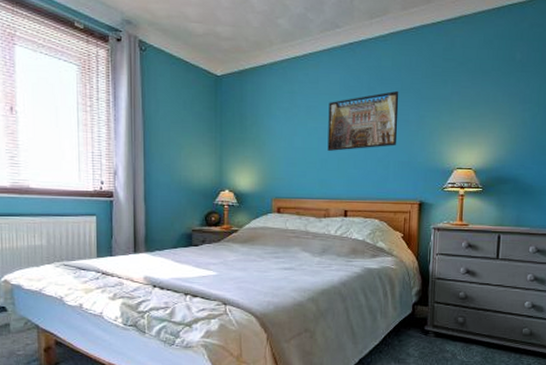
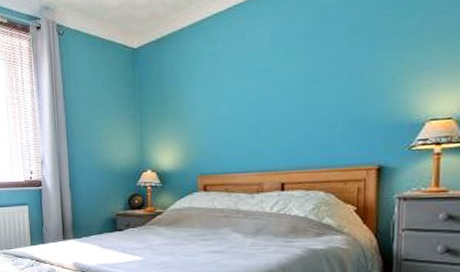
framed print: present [327,90,399,151] -> none [258,32,347,116]

